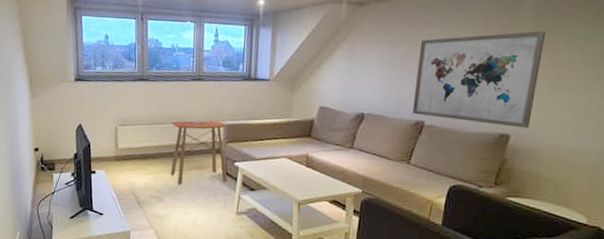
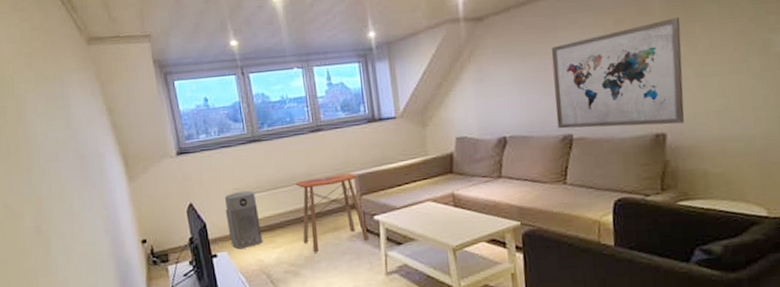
air purifier: none [108,121,137,171] -> present [225,191,263,250]

